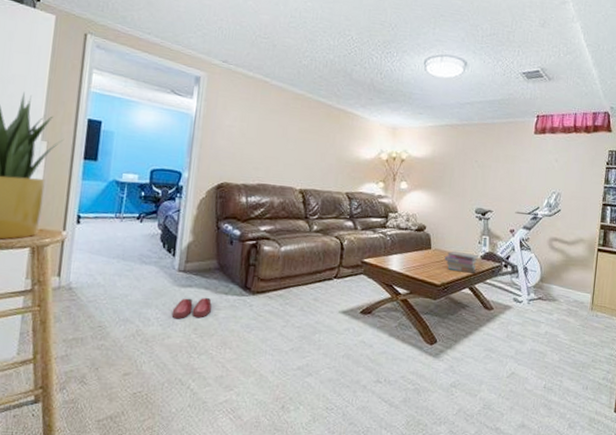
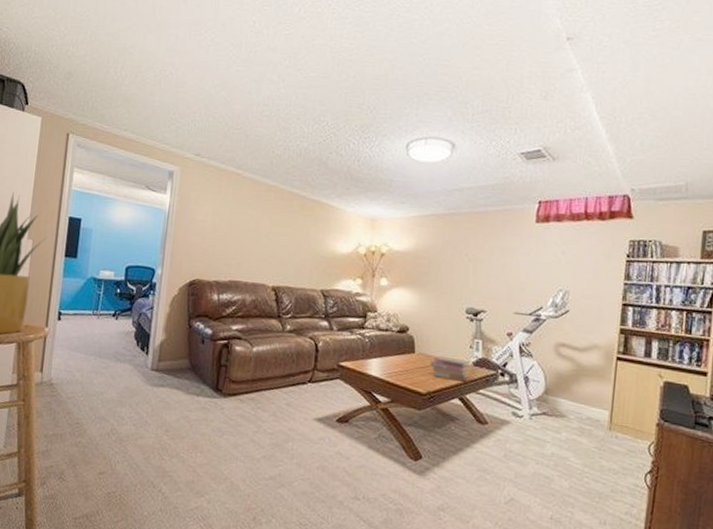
slippers: present [171,297,212,319] -> none [144,398,183,420]

